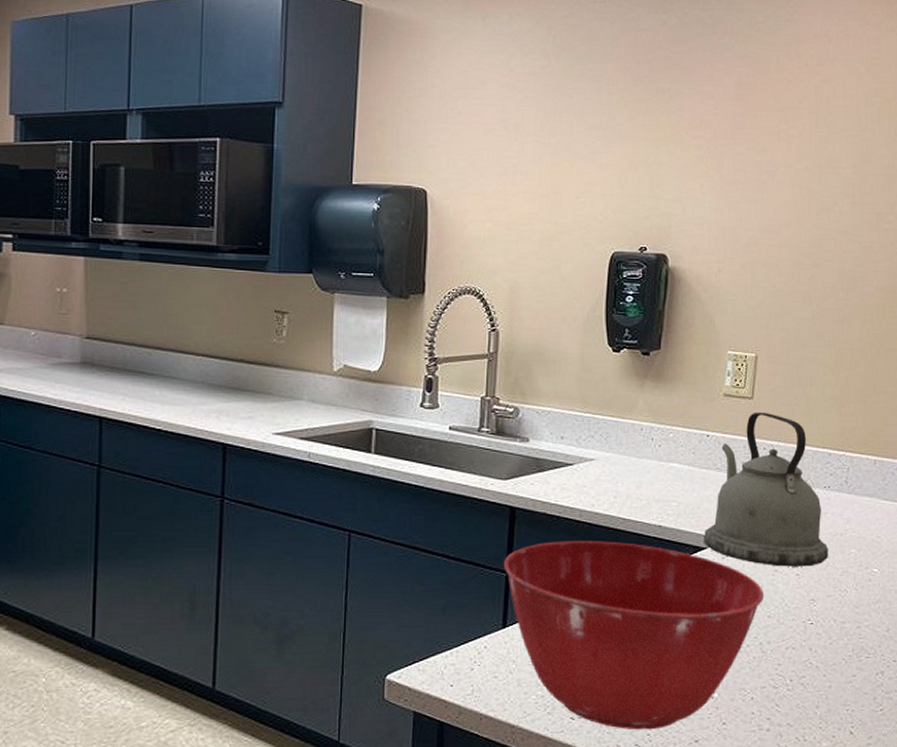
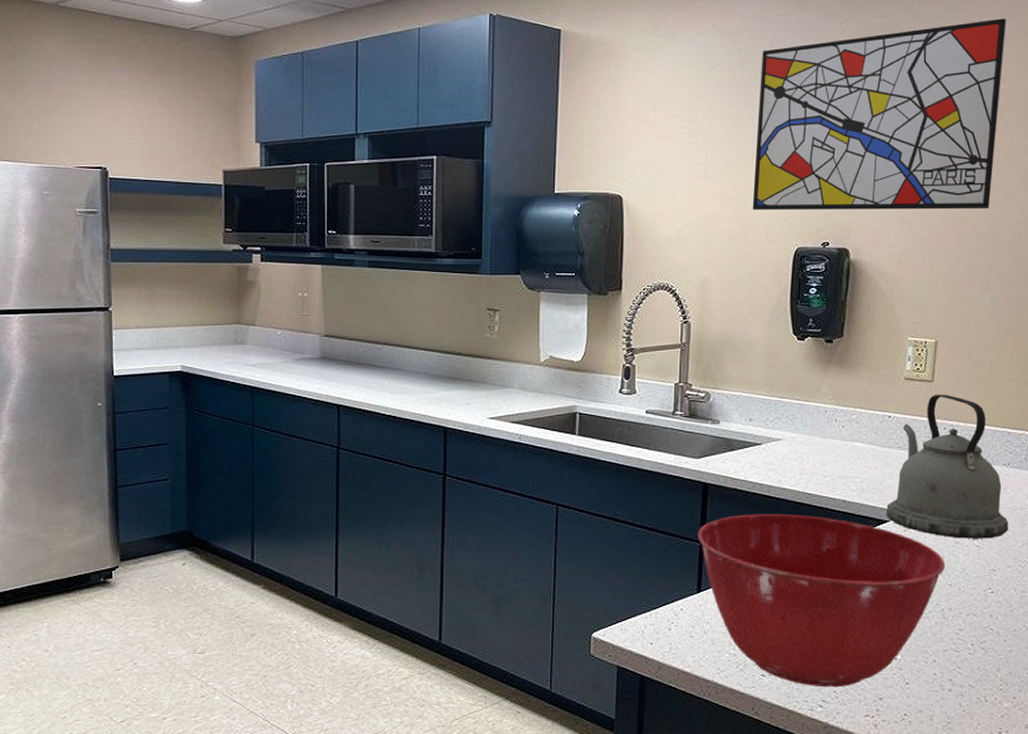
wall art: none [566,18,829,217] -> present [752,18,1006,210]

